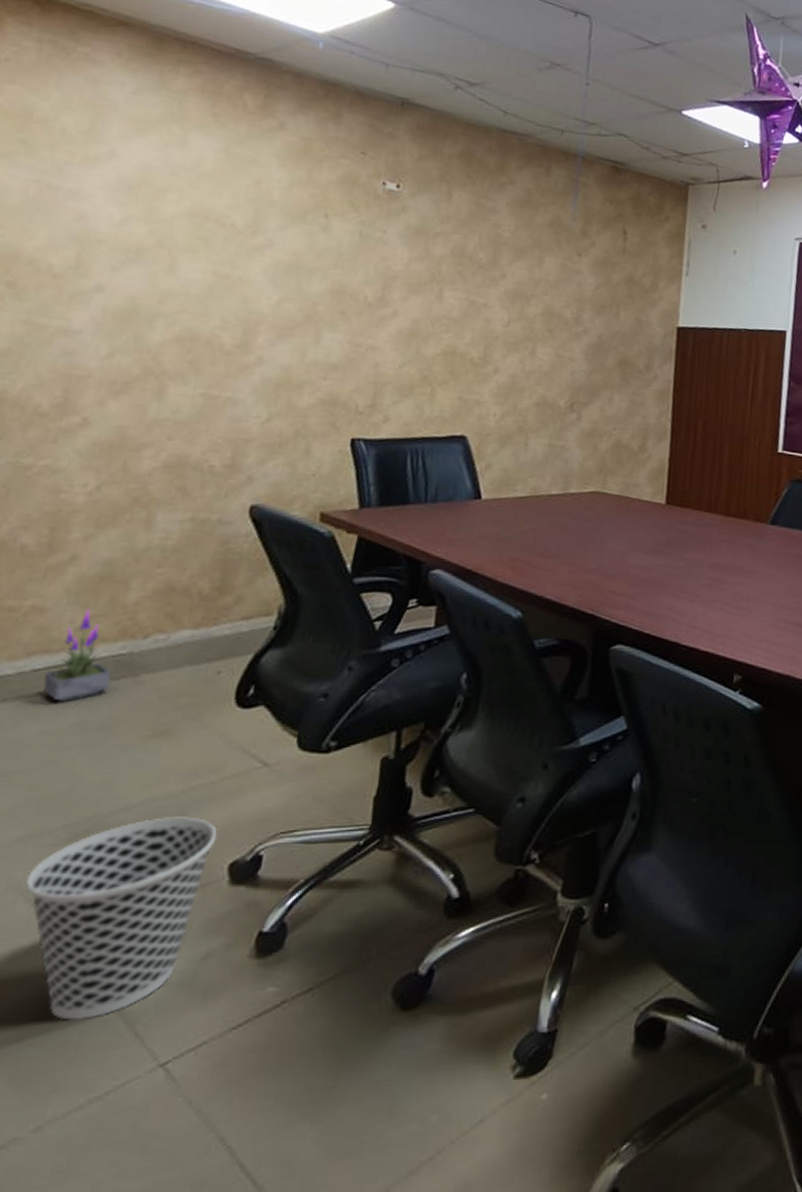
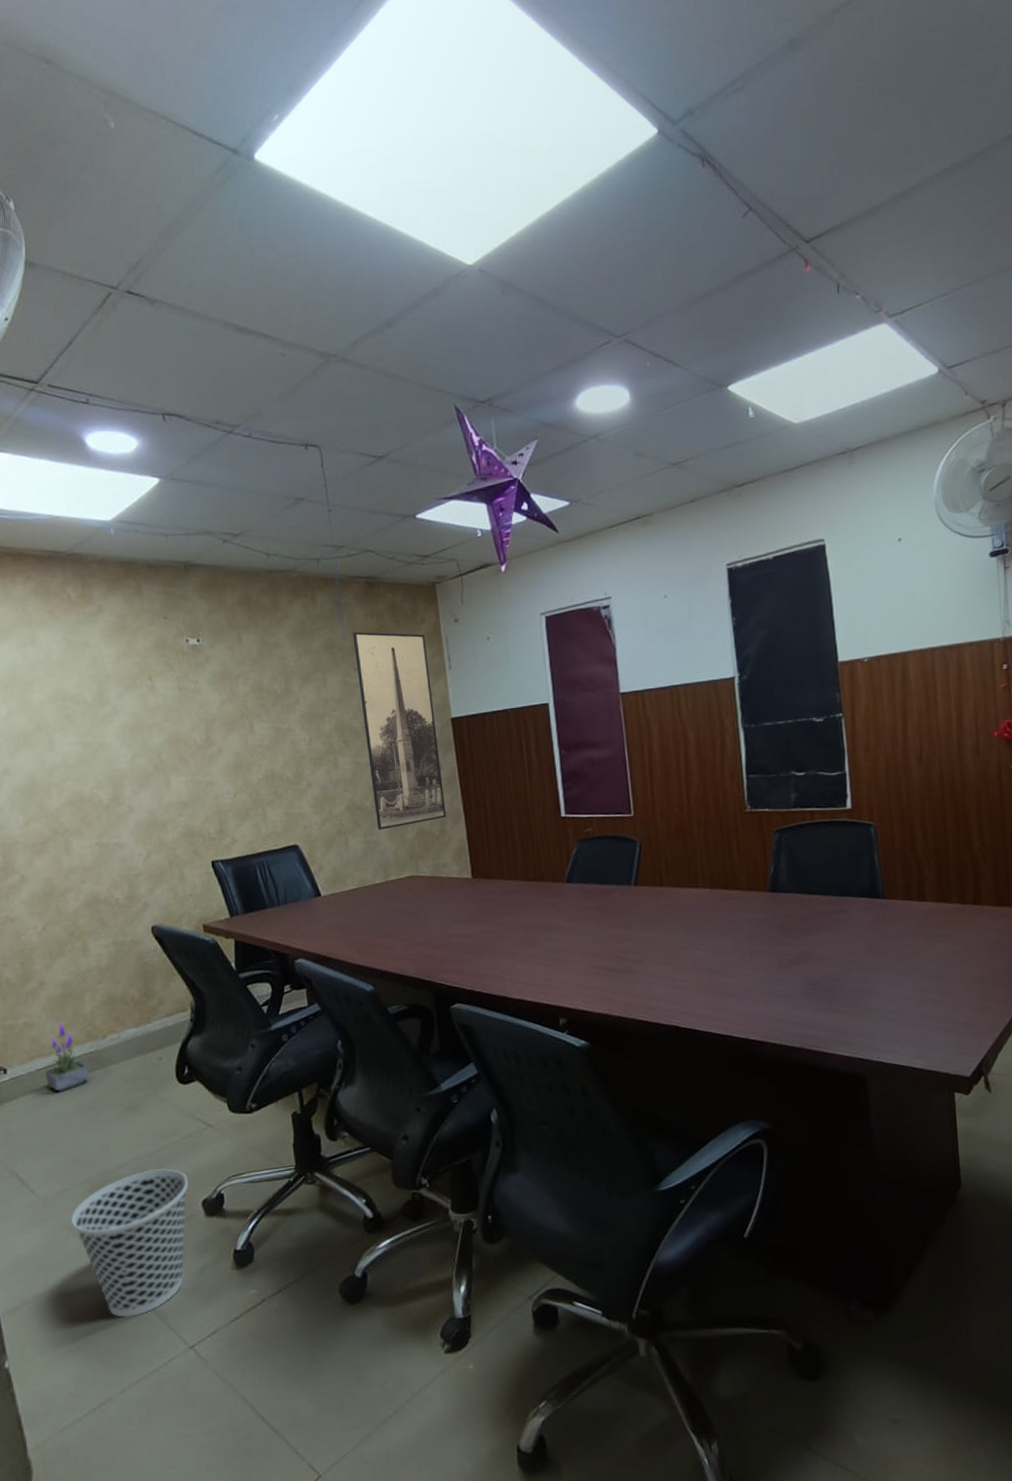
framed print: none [567,215,666,435] -> present [353,631,446,830]

